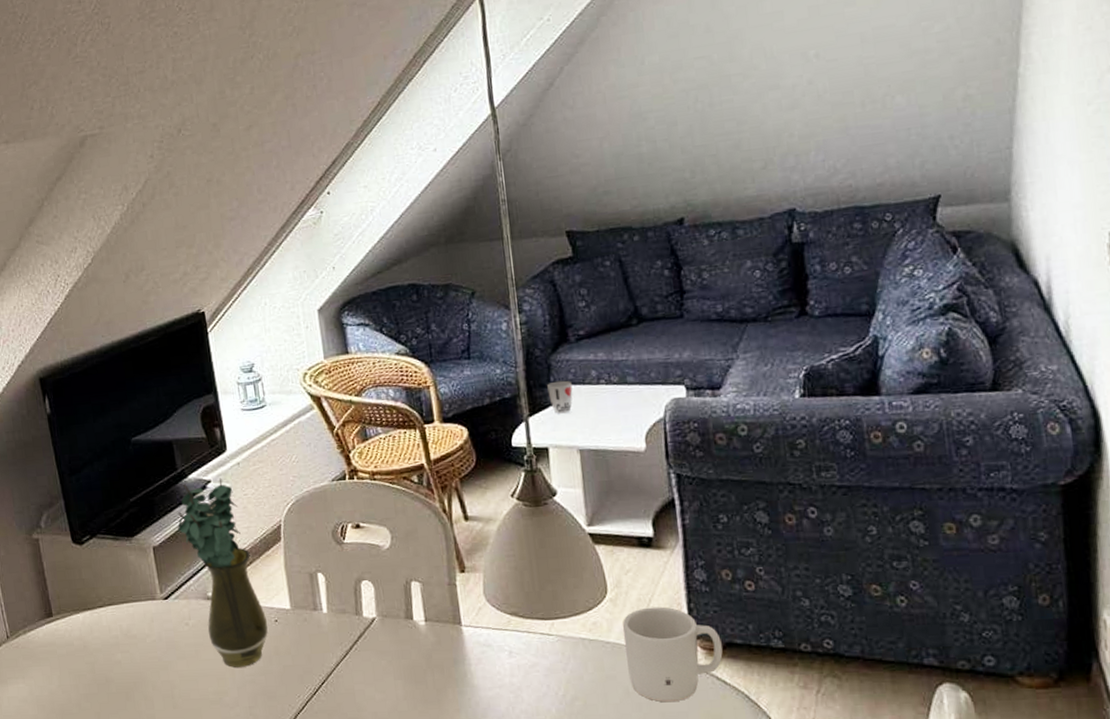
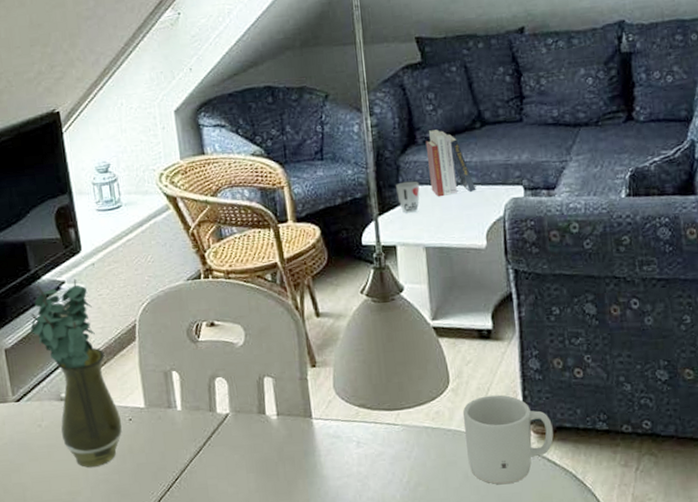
books: none [578,326,634,398] -> present [425,128,476,197]

